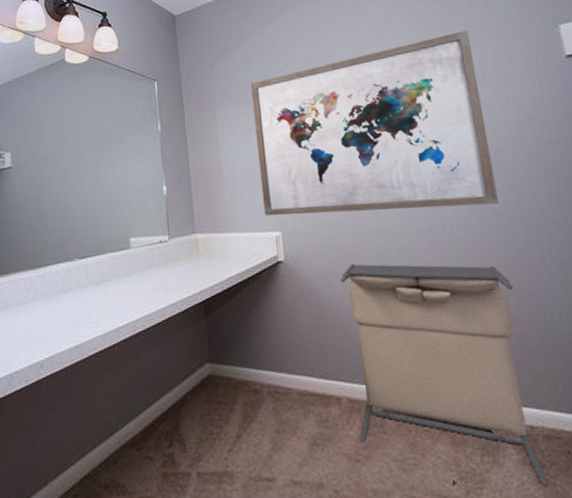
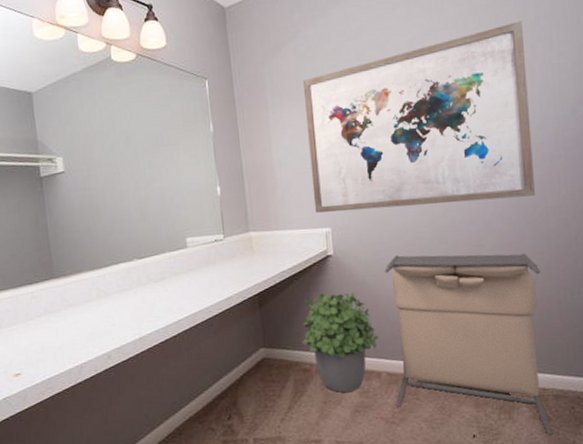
potted plant: none [251,302,337,420] -> present [302,292,379,392]

